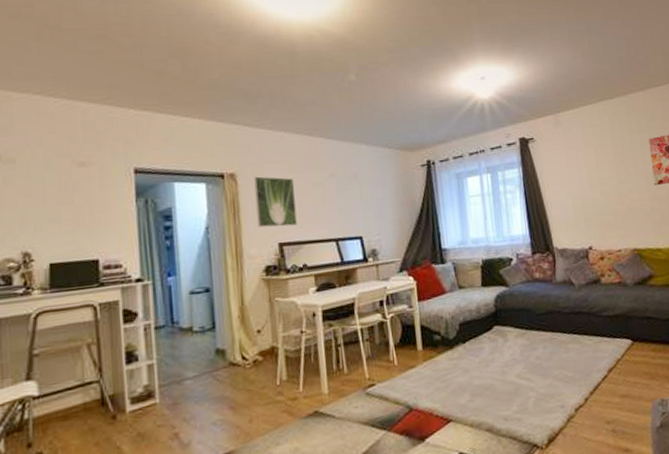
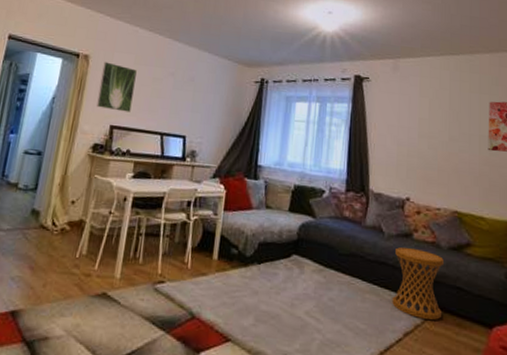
side table: none [587,291,638,354] -> present [392,247,445,320]

